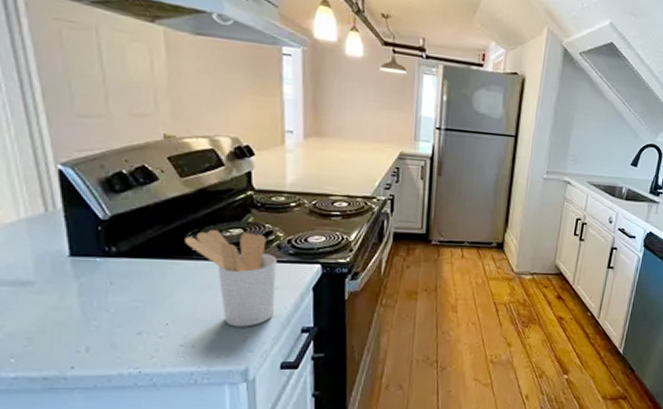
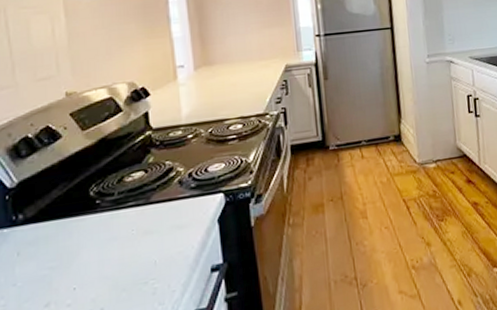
utensil holder: present [185,230,277,327] -> none [89,173,182,279]

